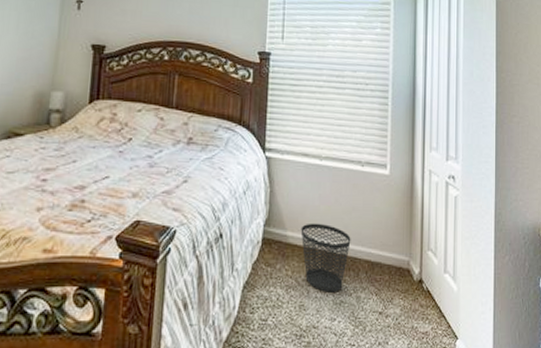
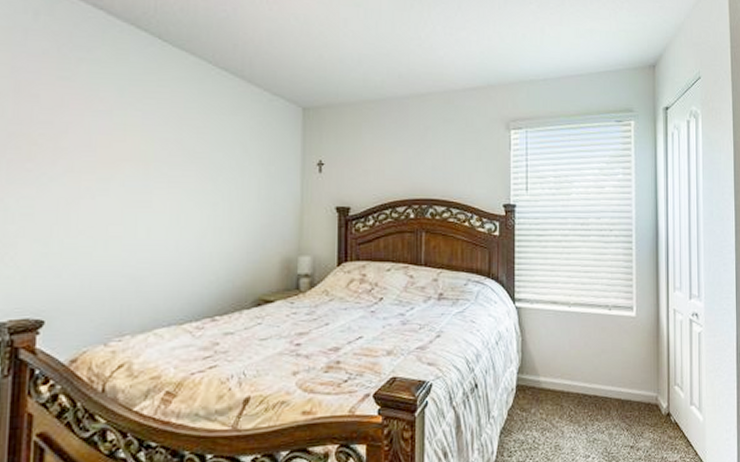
wastebasket: present [300,223,351,292] -> none [553,367,601,432]

